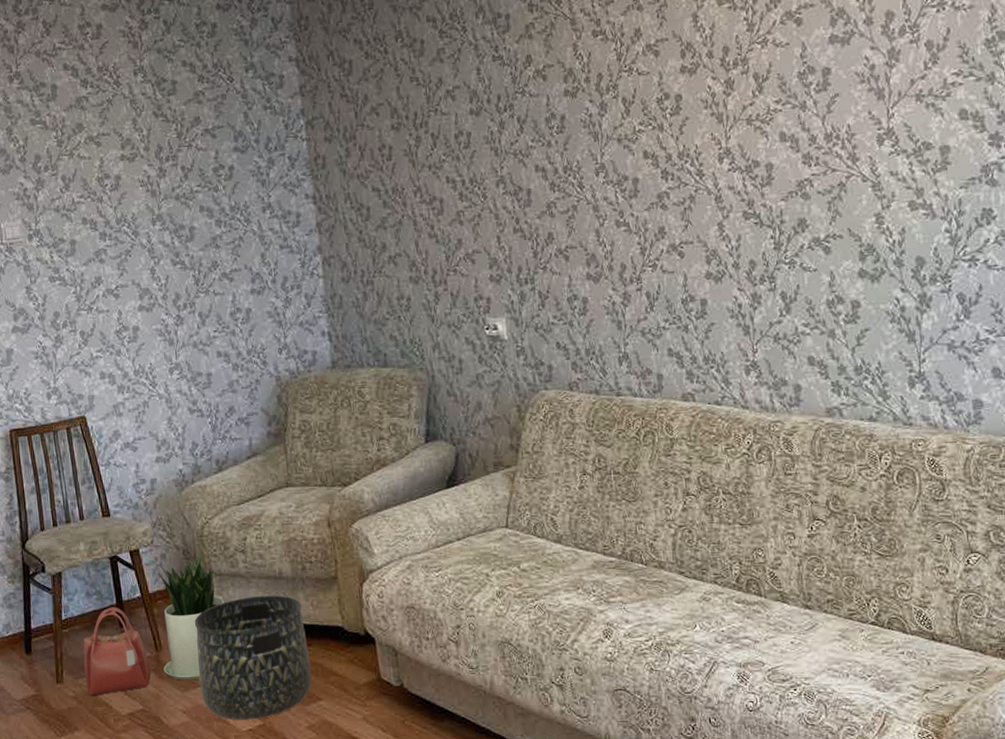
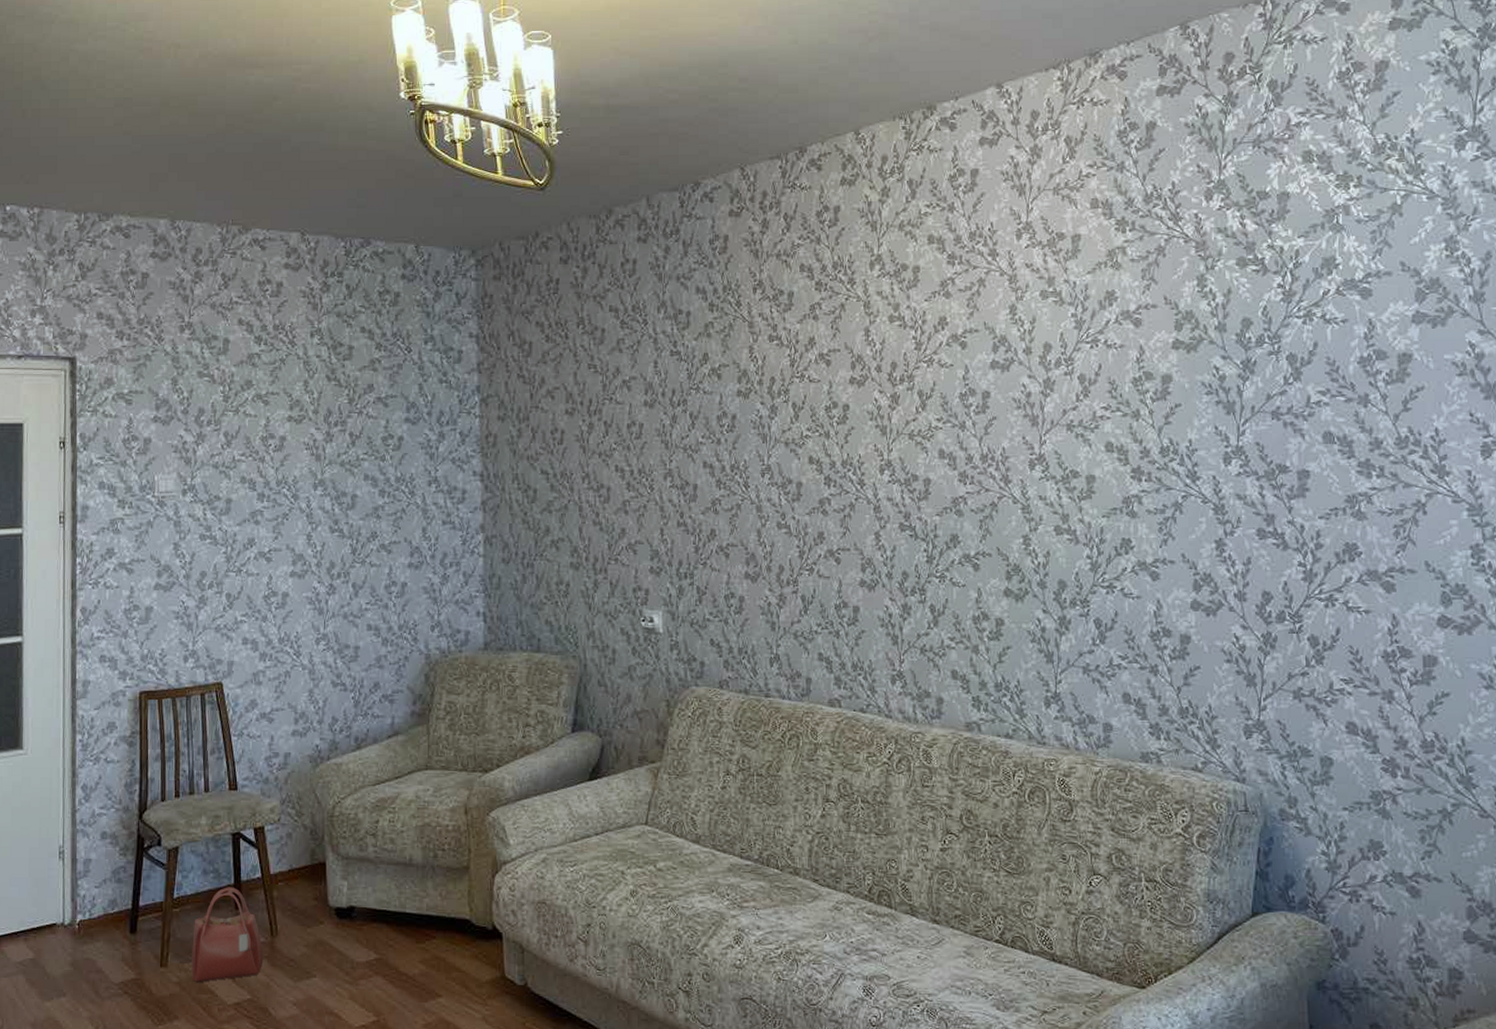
planter: present [157,553,225,681] -> none [277,835,350,970]
basket: present [194,595,312,720] -> none [314,882,433,1015]

